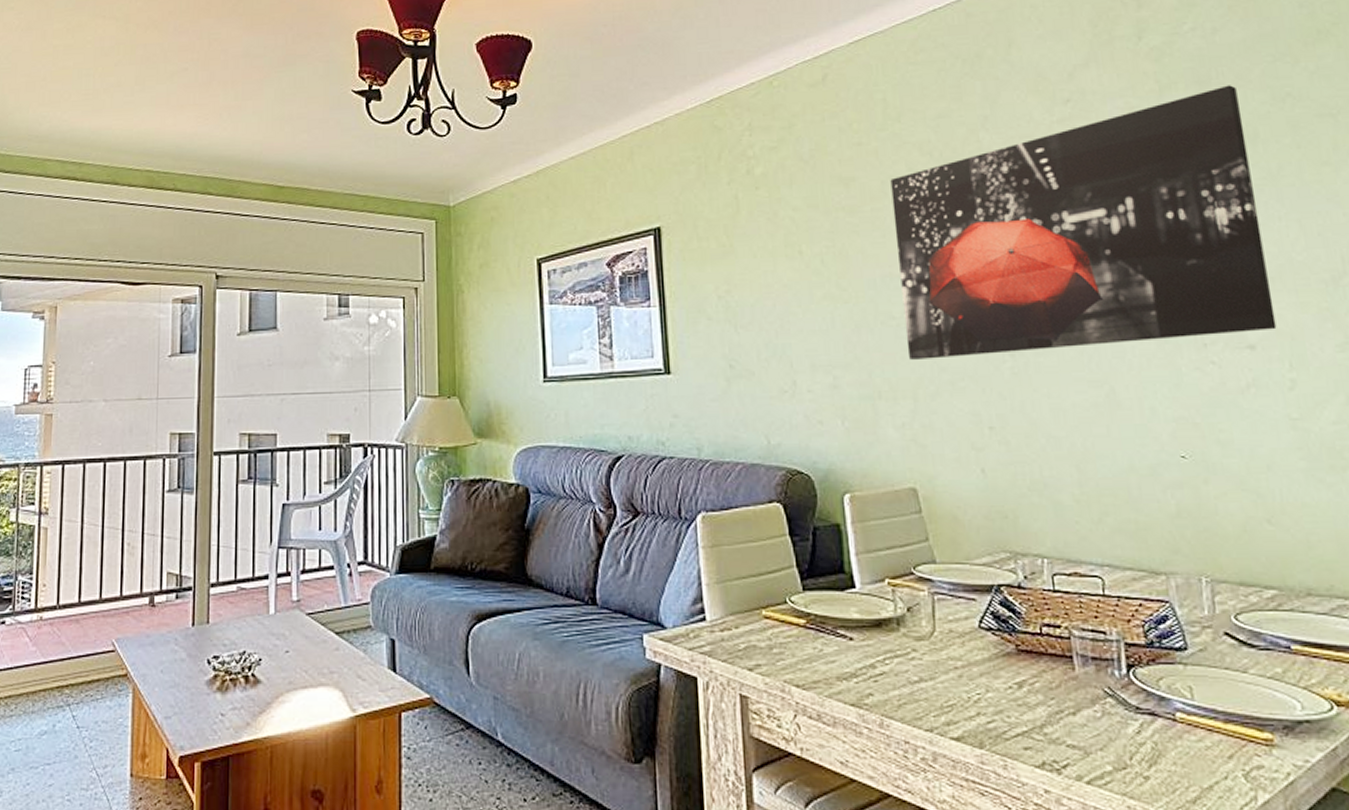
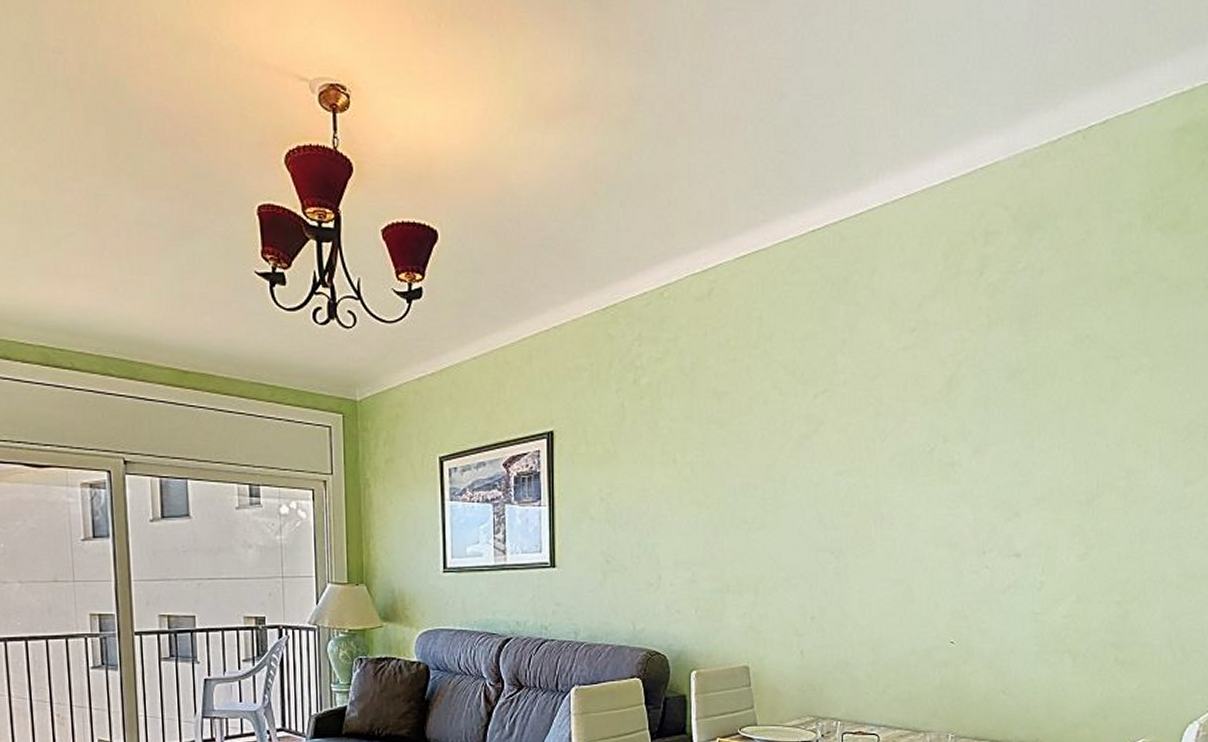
wall art: present [890,85,1277,360] -> none [754,324,1049,559]

